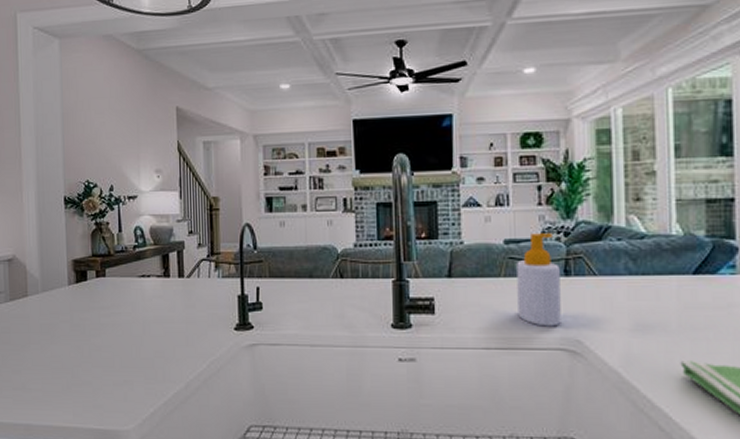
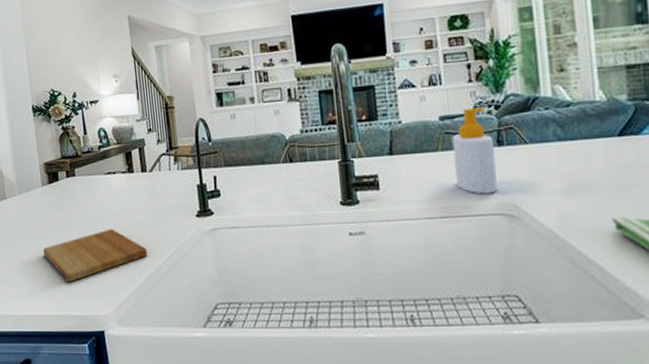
cutting board: none [64,336,179,392] -> present [43,228,148,282]

